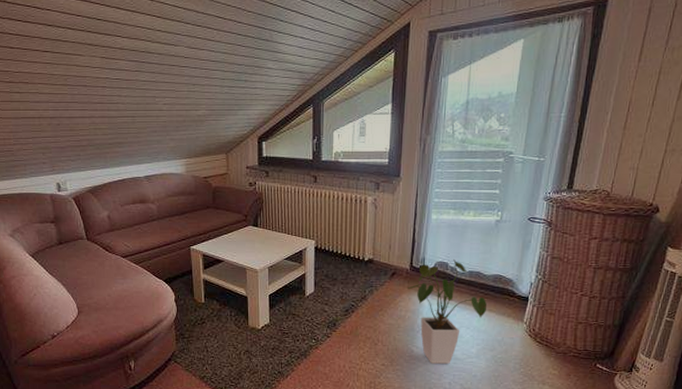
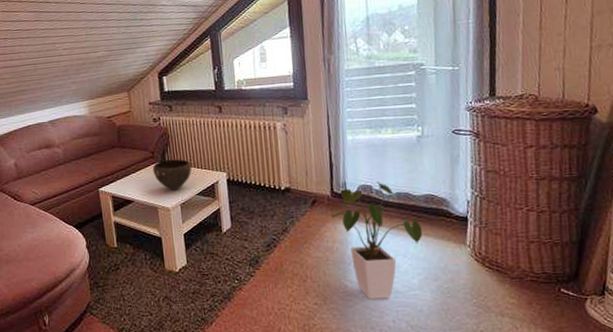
bowl: none [244,224,283,254] -> present [152,159,192,191]

